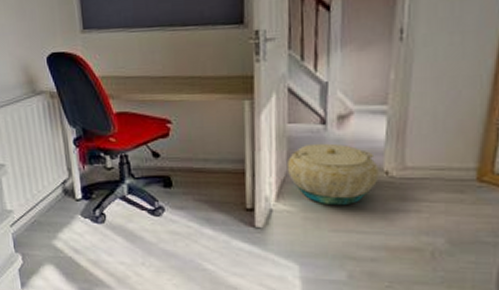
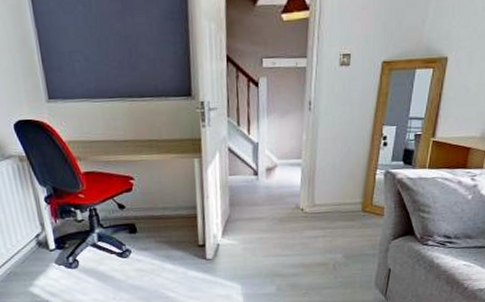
basket: present [286,143,379,206] -> none [229,189,297,237]

